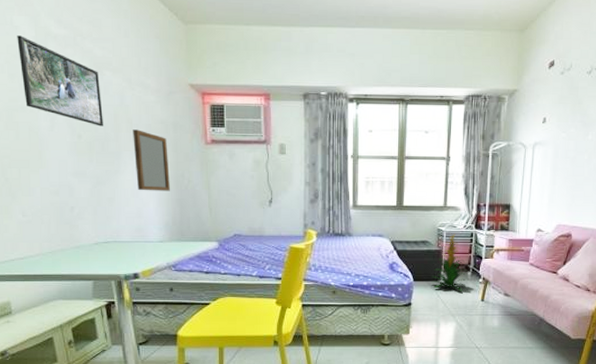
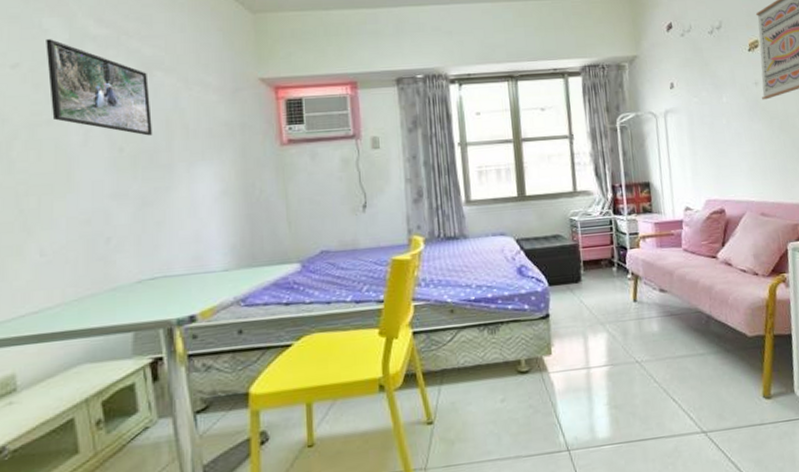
home mirror: present [133,129,170,191] -> none [189,135,237,209]
indoor plant: present [431,233,467,292] -> none [570,222,611,293]

